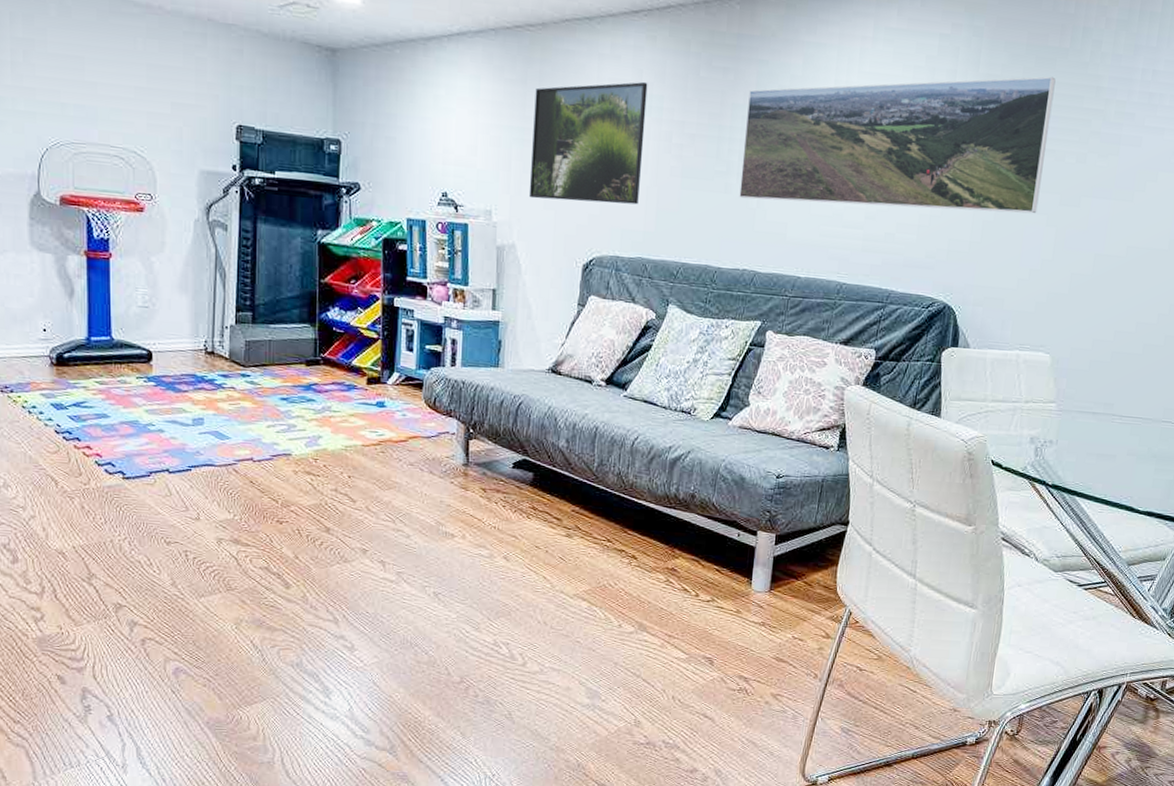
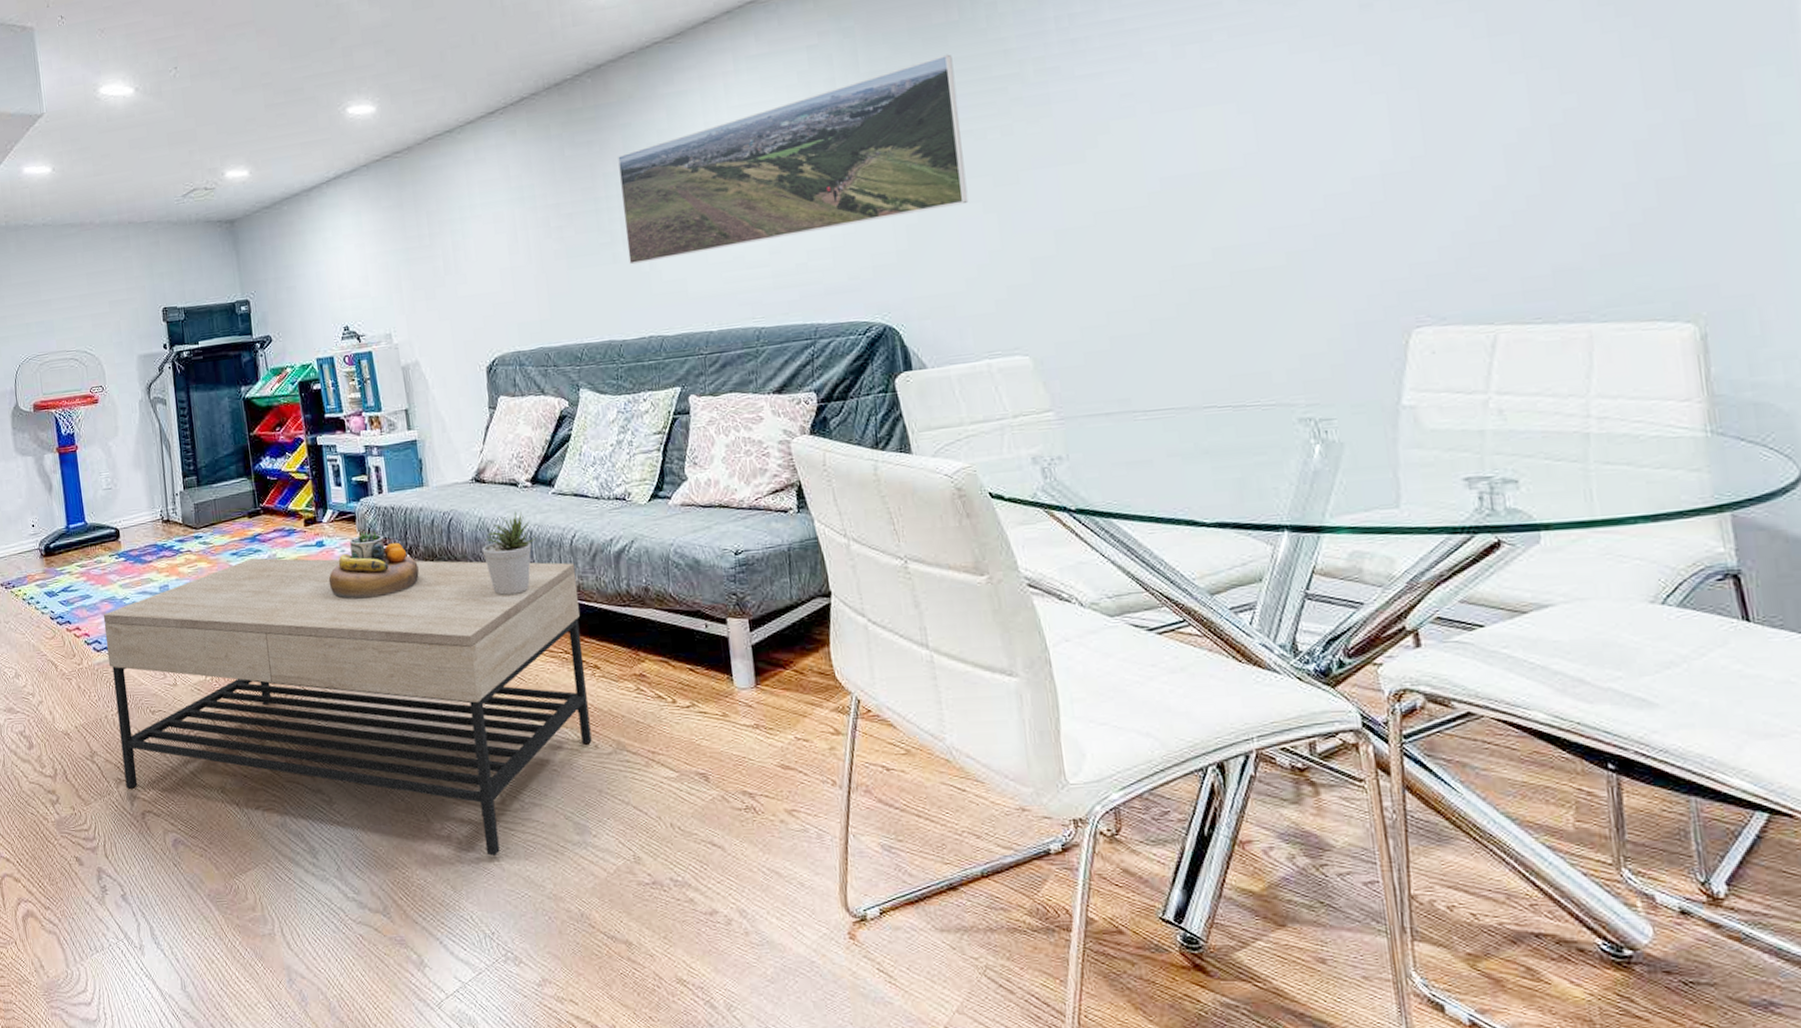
coffee table: none [121,406,632,710] -> present [103,558,592,856]
decorative bowl: none [384,400,480,465] -> present [328,530,419,599]
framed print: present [528,81,648,205] -> none [412,175,529,314]
potted plant: none [546,407,601,483] -> present [481,511,536,596]

